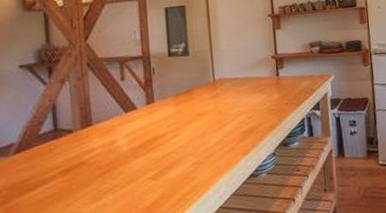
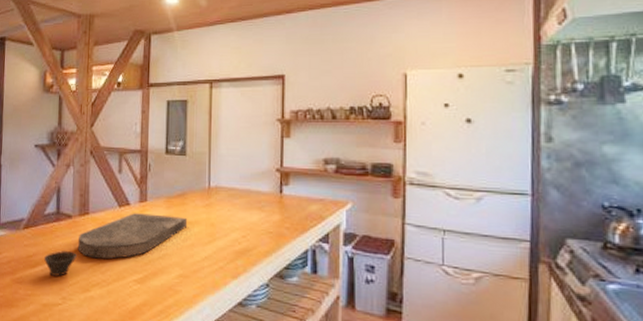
cup: none [44,165,83,194] -> present [44,251,77,277]
cutting board: none [82,111,197,167] -> present [77,213,188,260]

